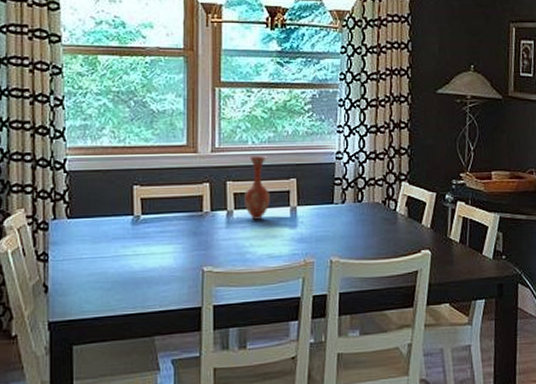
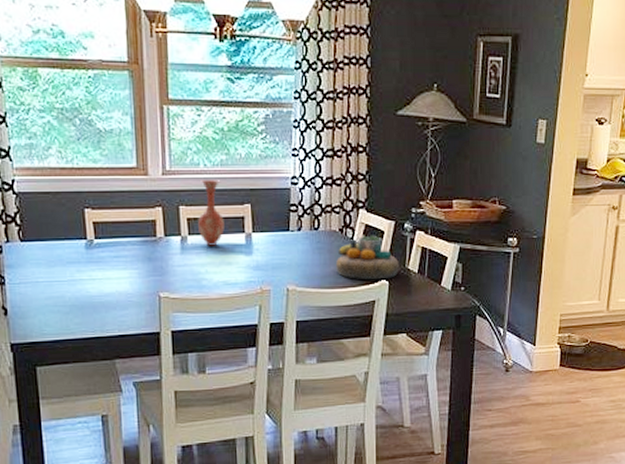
decorative bowl: none [379,205,441,251] -> present [336,234,399,280]

